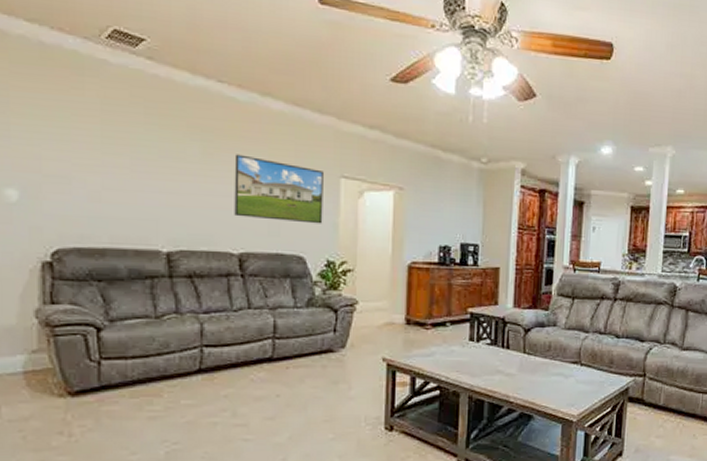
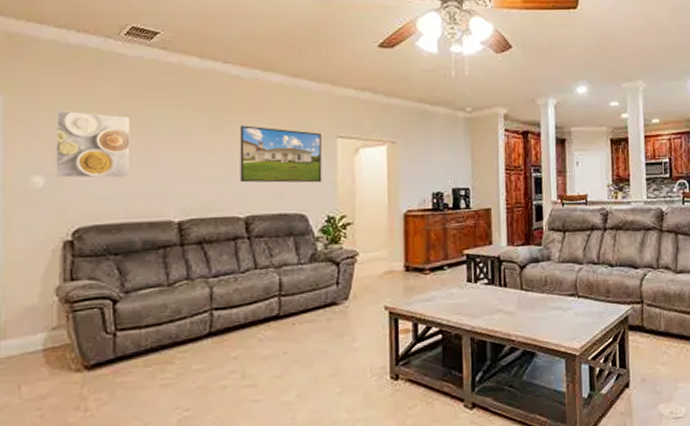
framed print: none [29,116,114,201] -> present [54,109,130,179]

